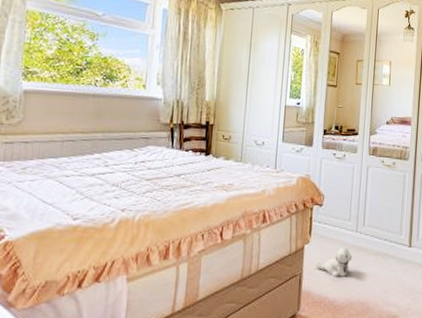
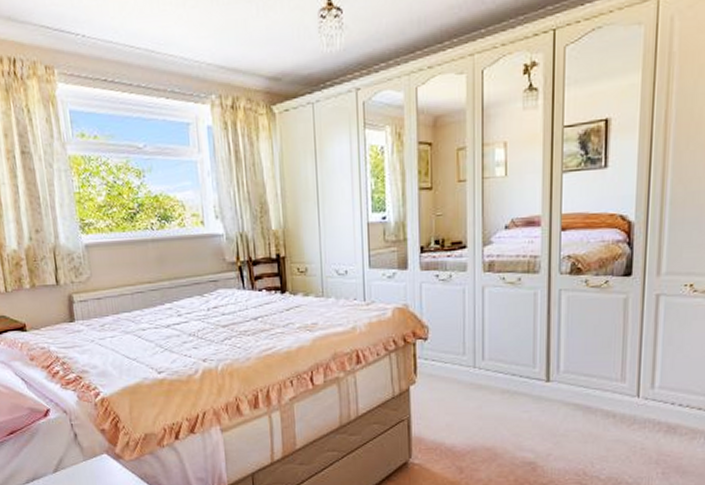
plush toy: present [315,247,352,276] -> none [425,386,471,420]

